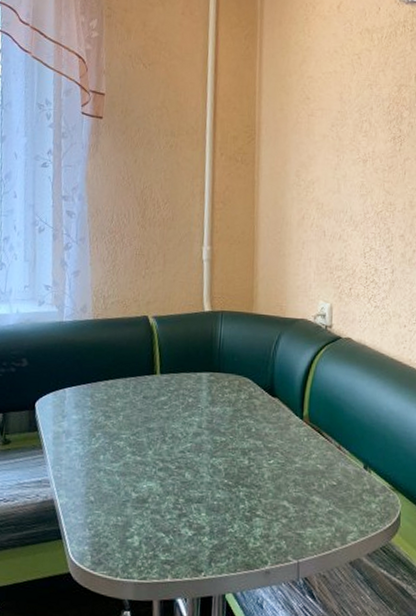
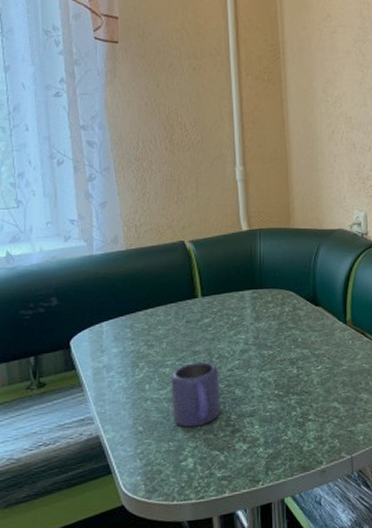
mug: none [123,439,171,505] -> present [171,362,221,428]

